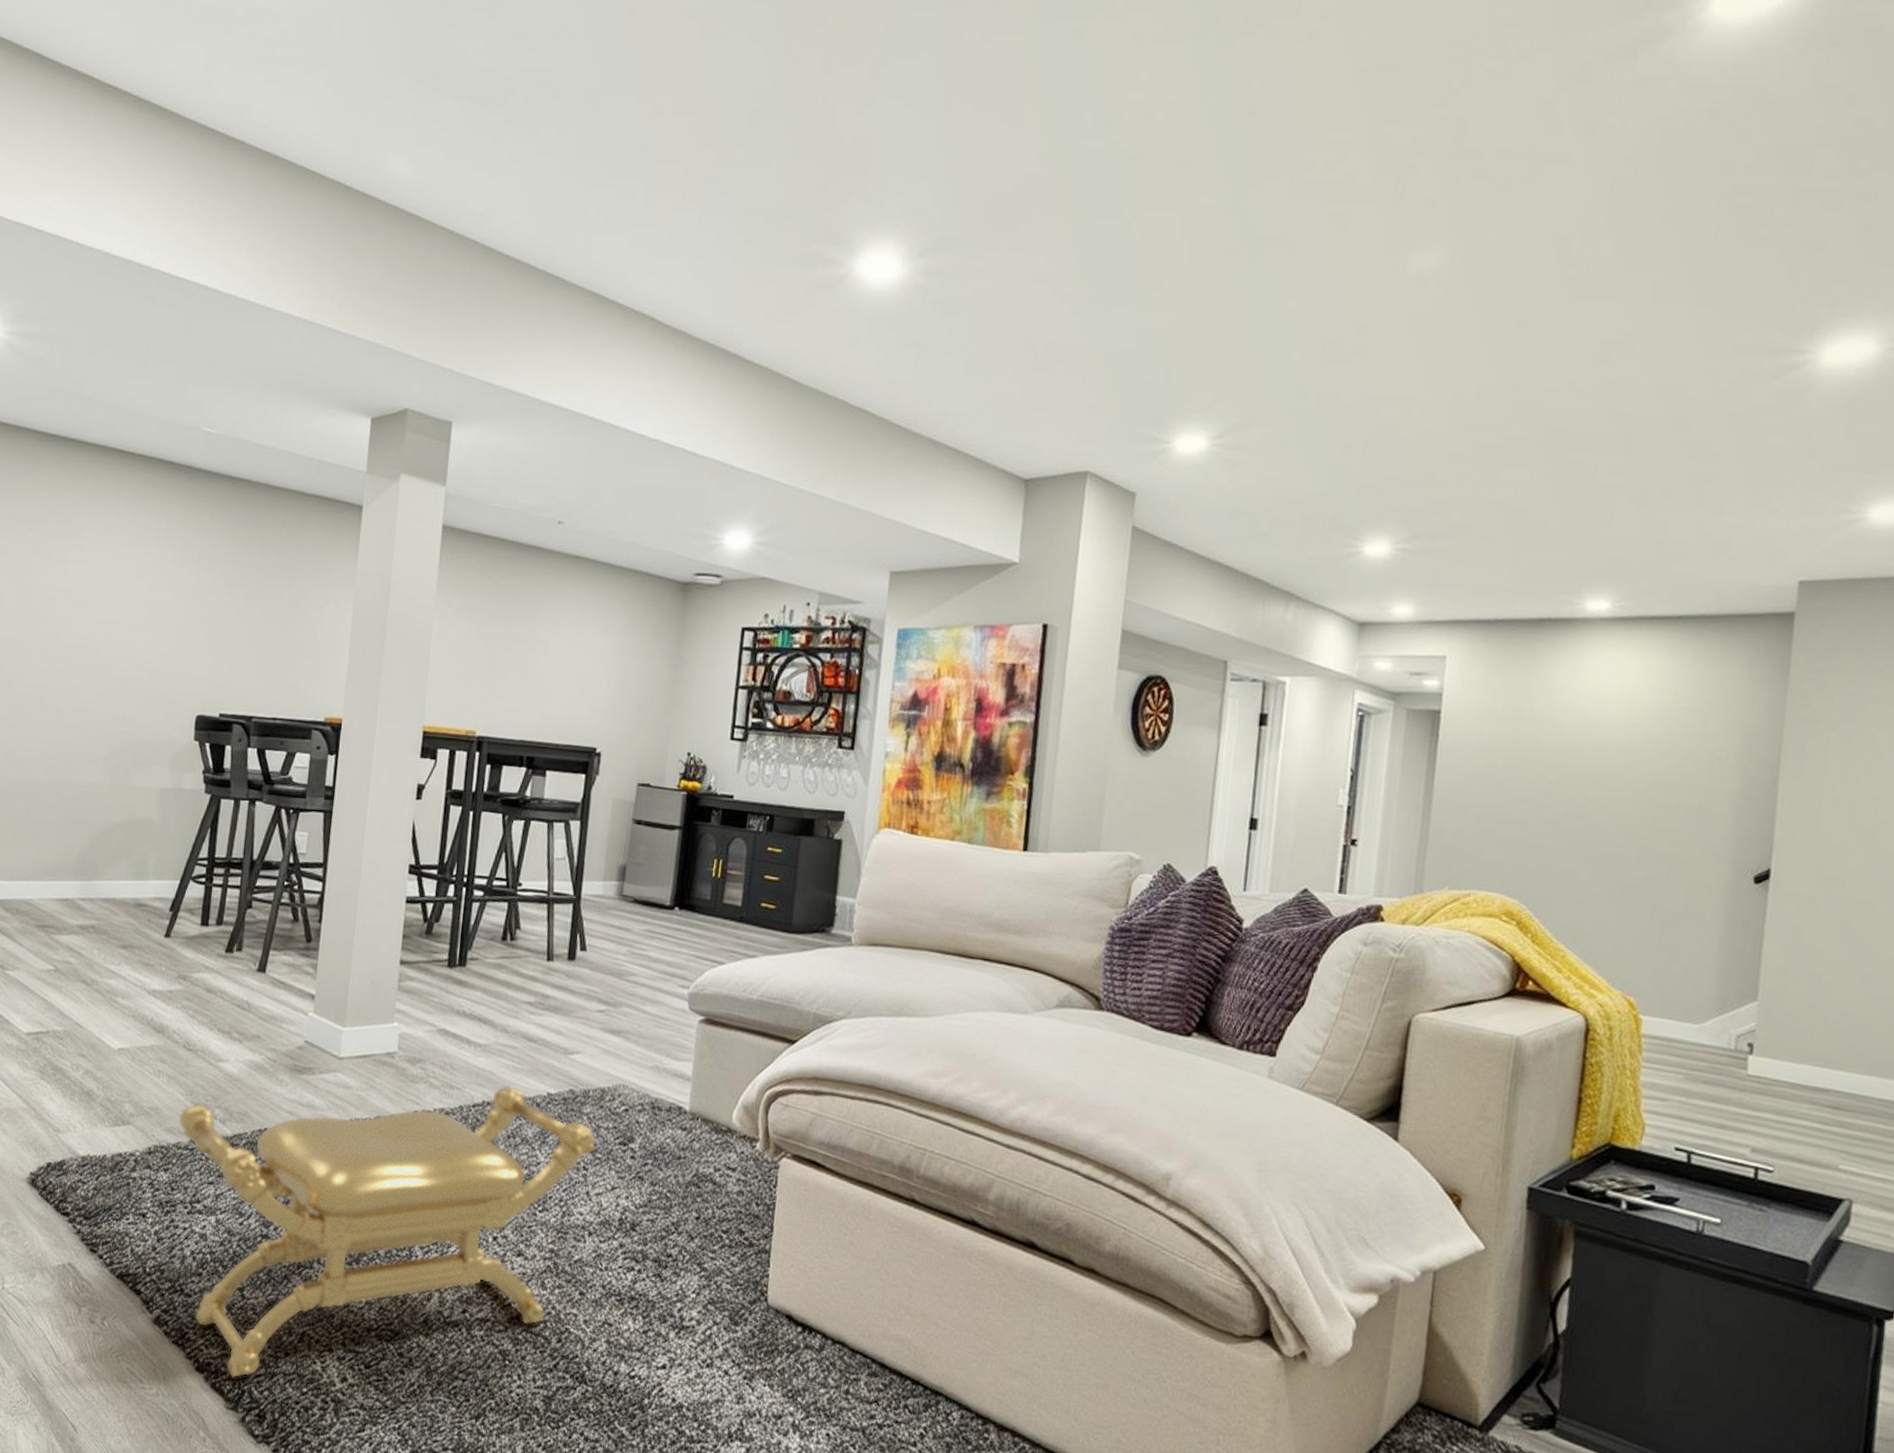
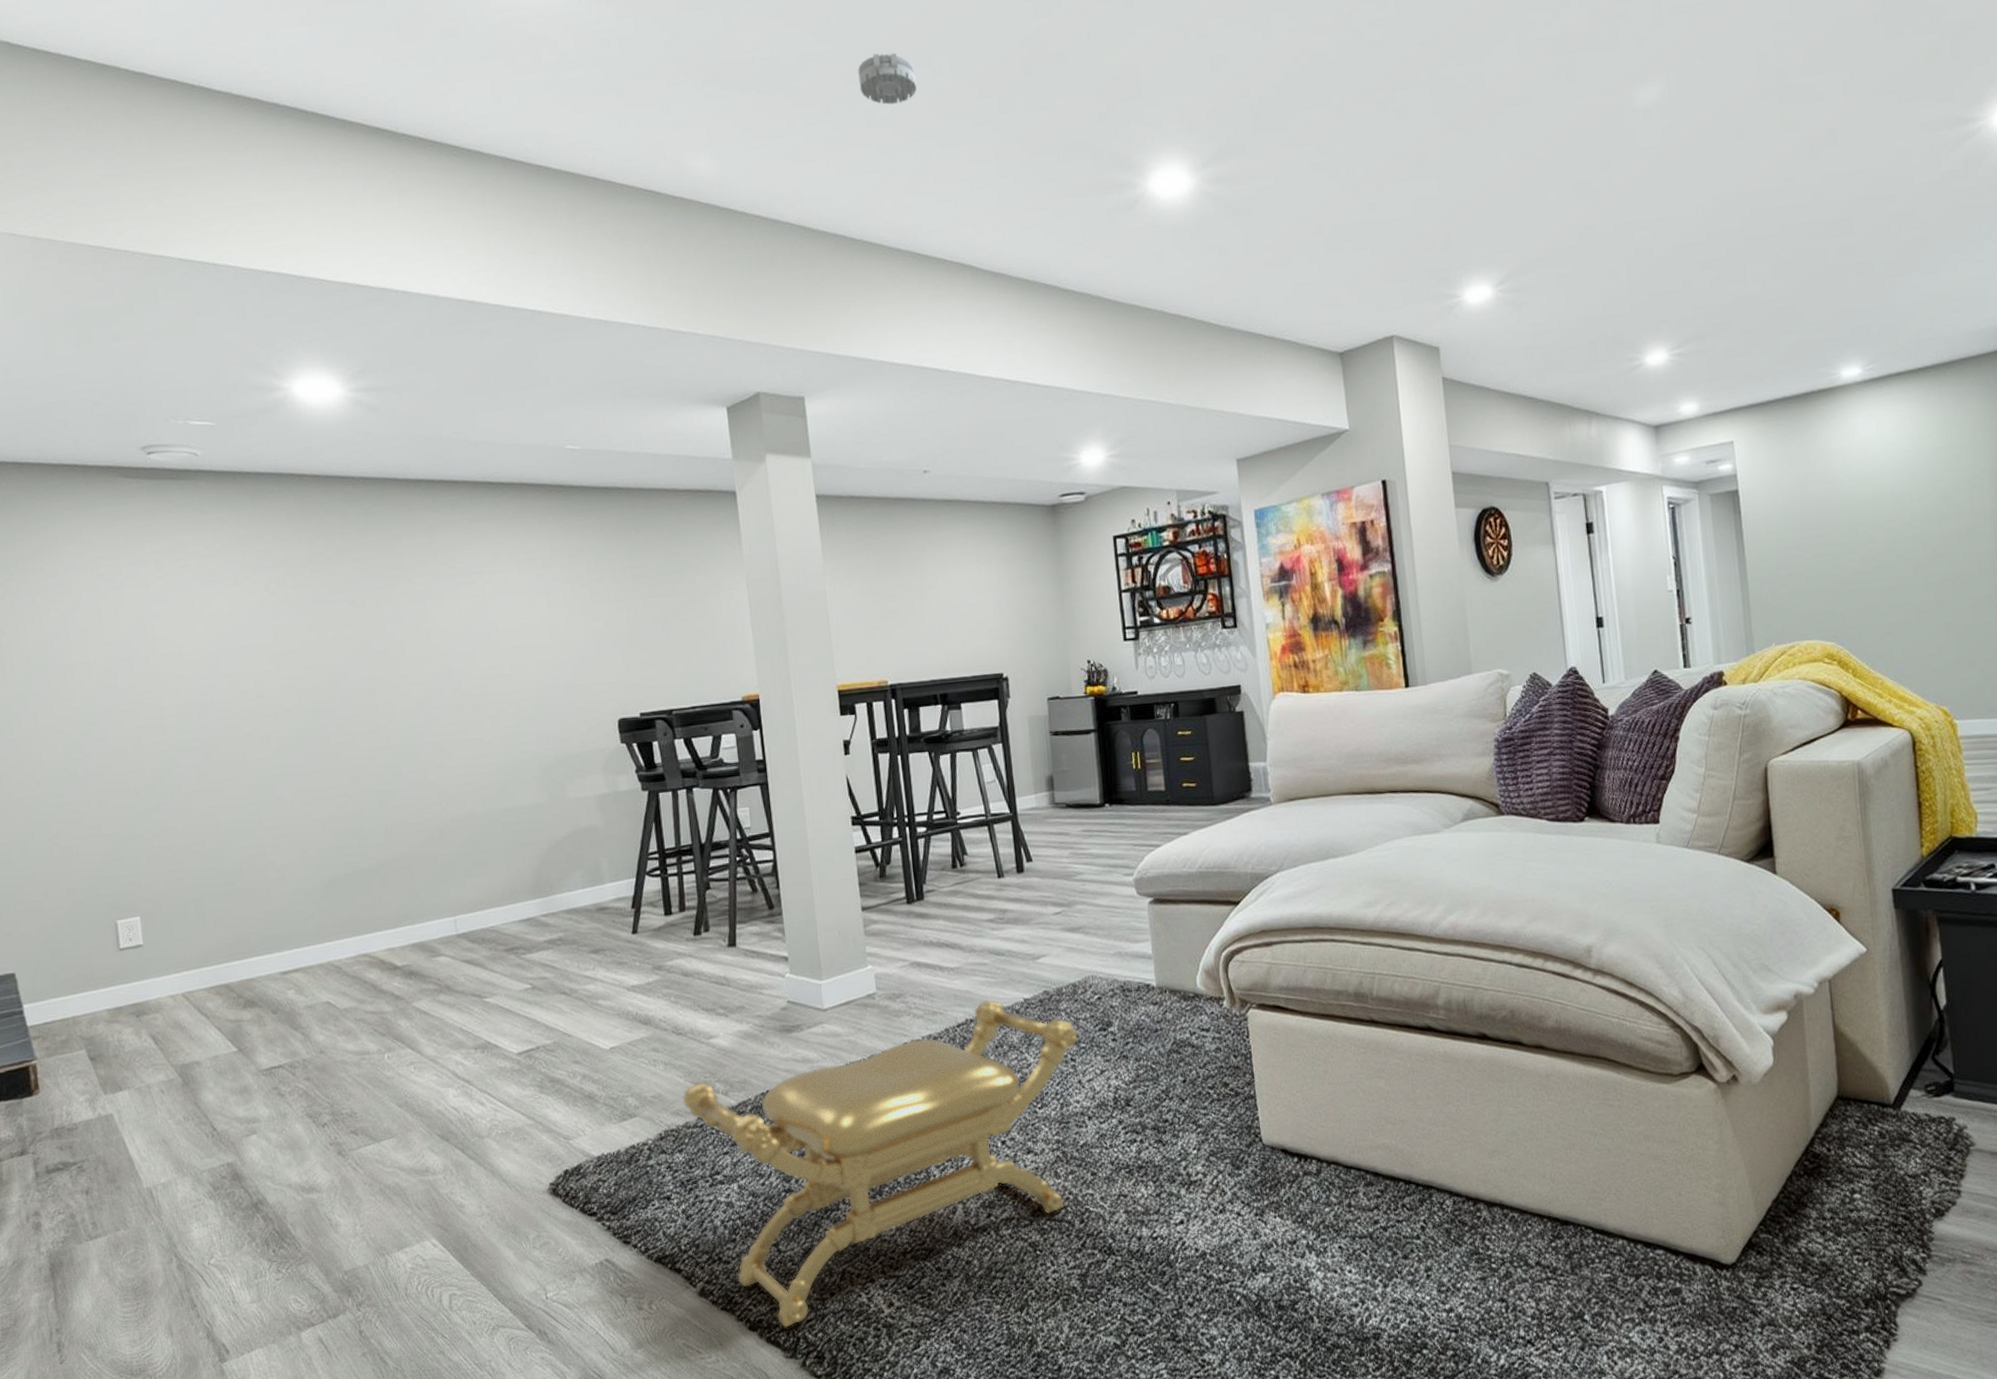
smoke detector: none [575,81,636,137] -> present [858,53,917,105]

